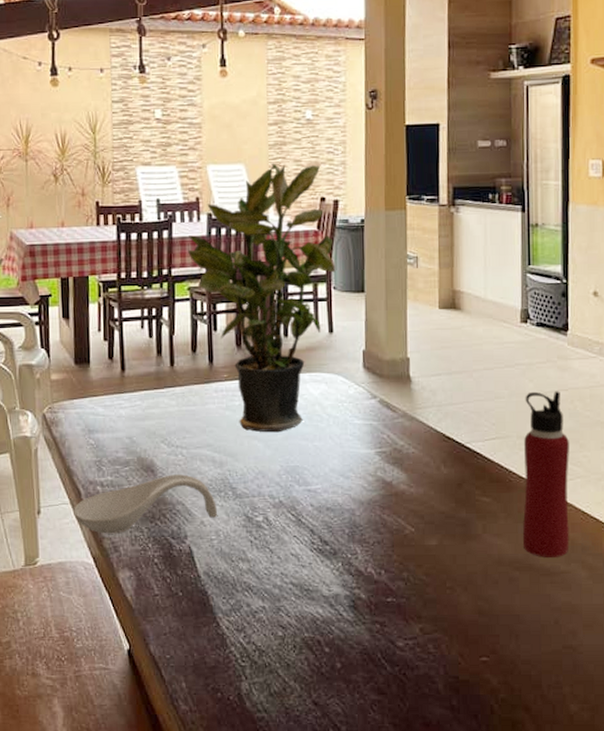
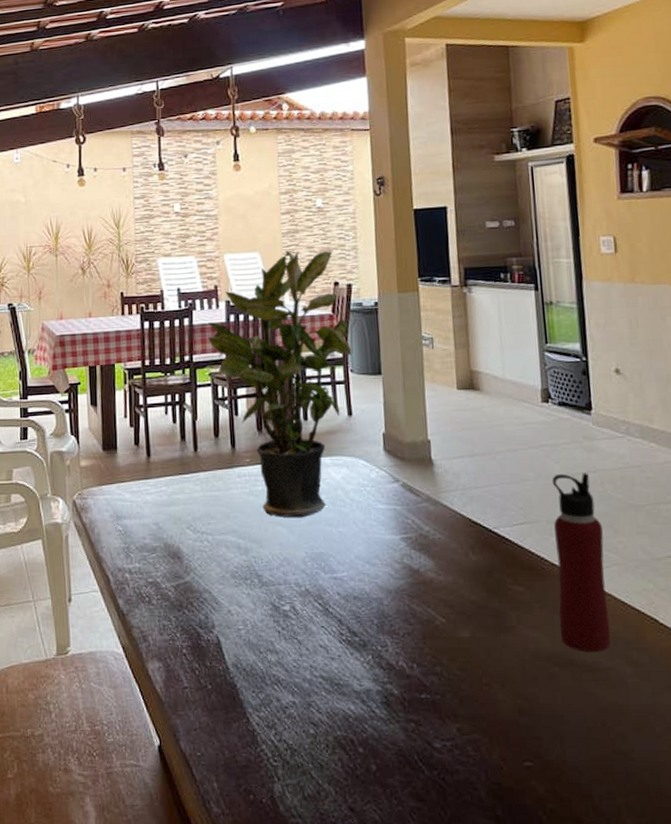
spoon rest: present [74,474,217,534] -> none [103,561,244,623]

